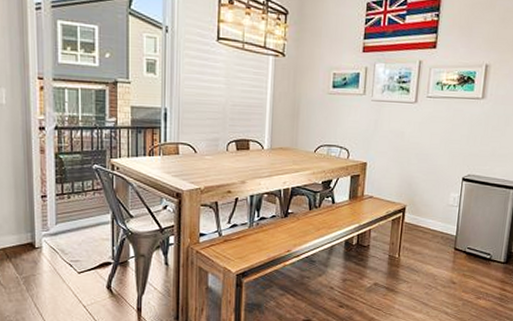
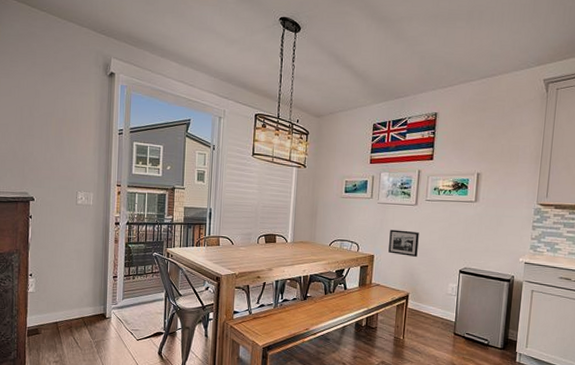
picture frame: none [383,132,419,165] -> present [388,229,419,258]

